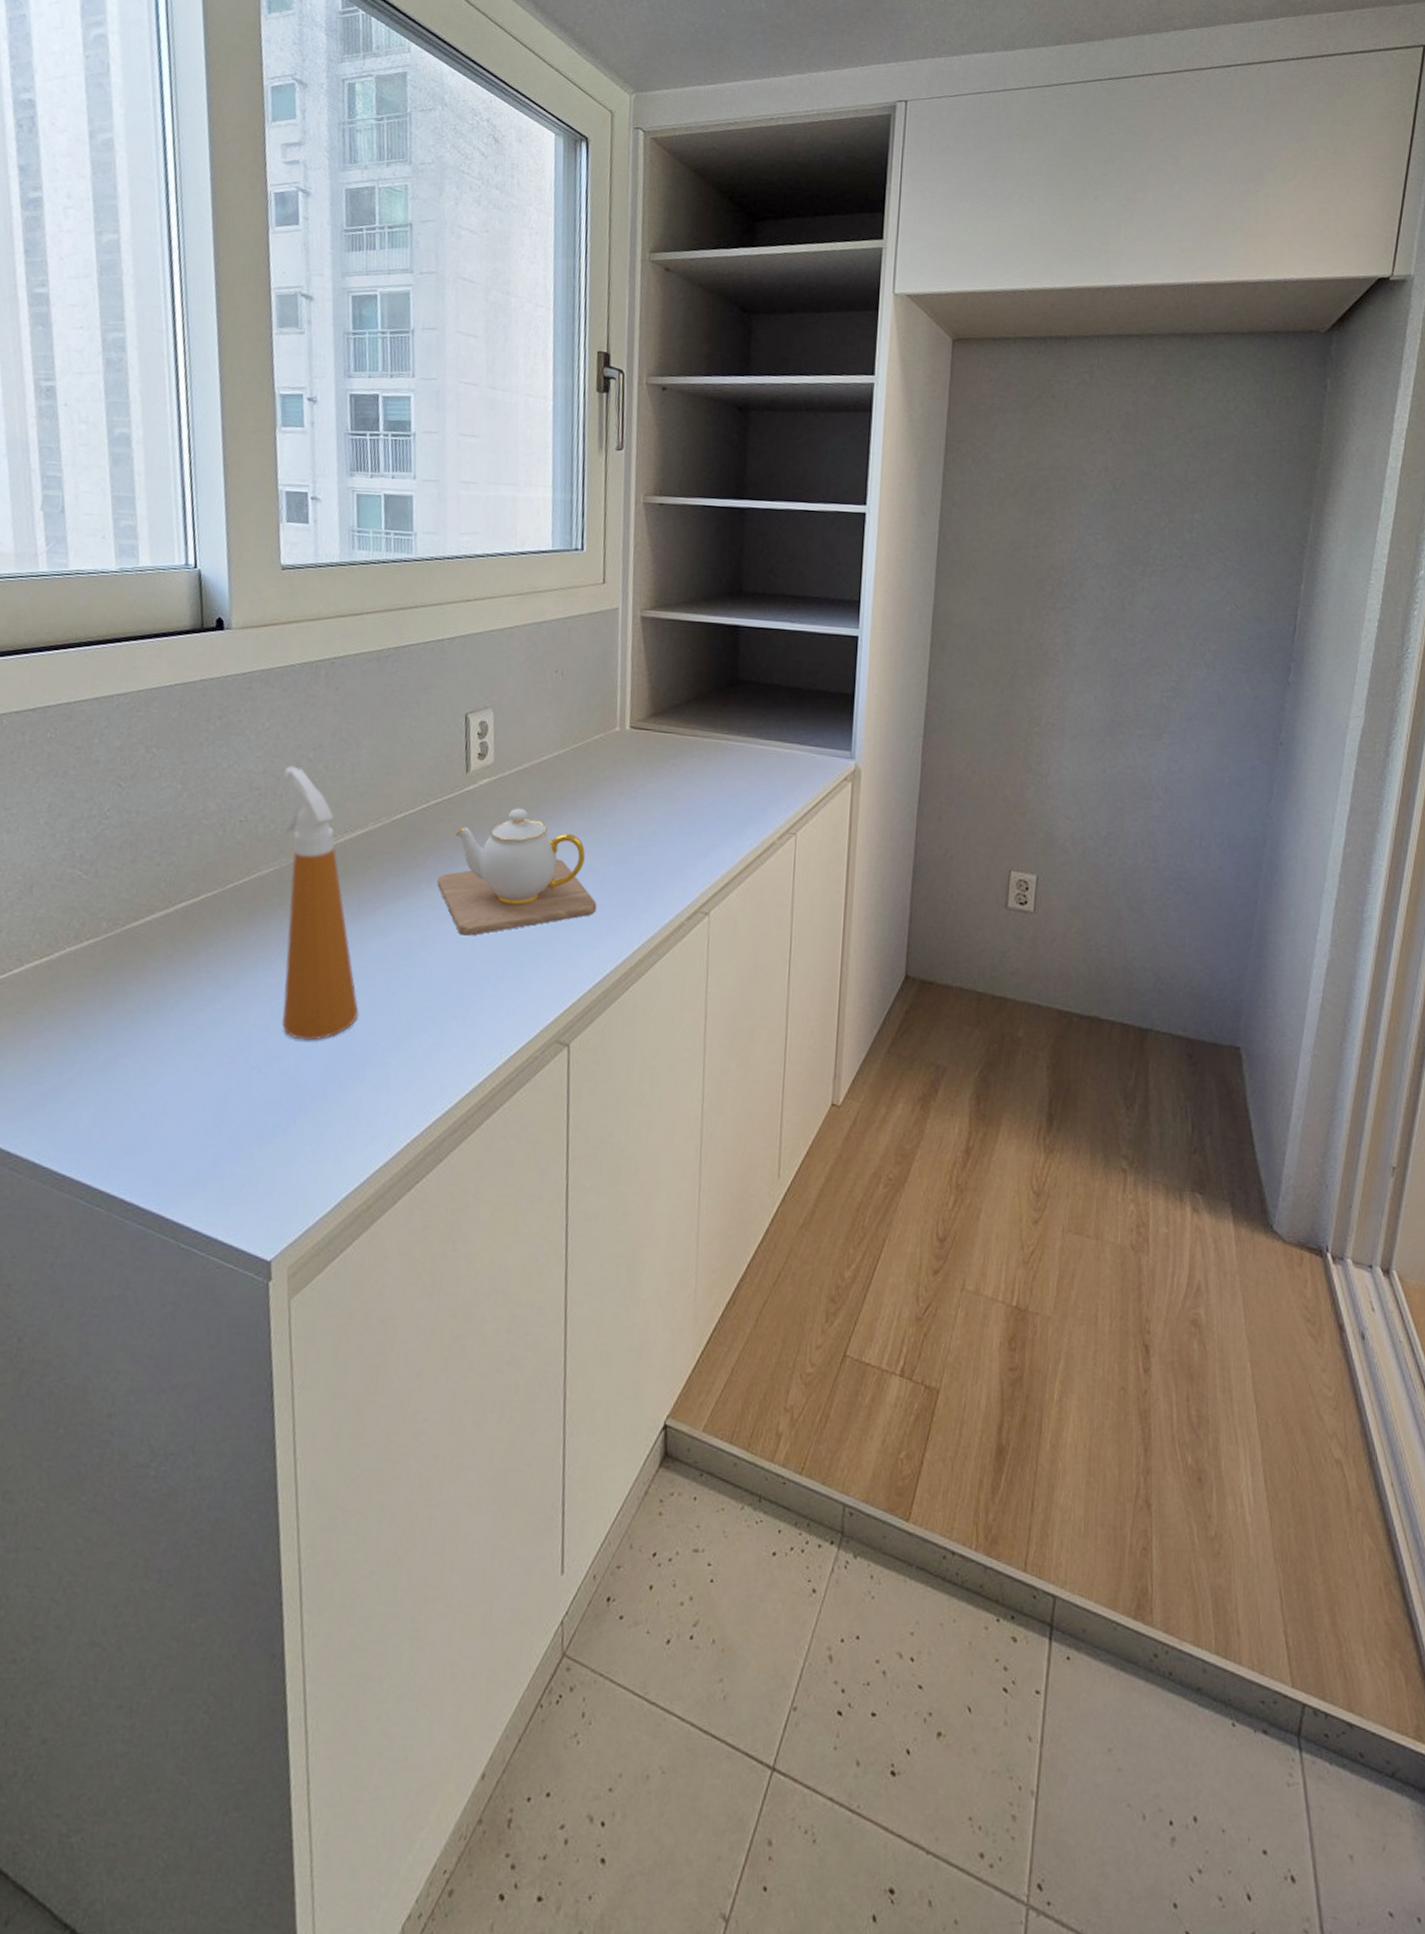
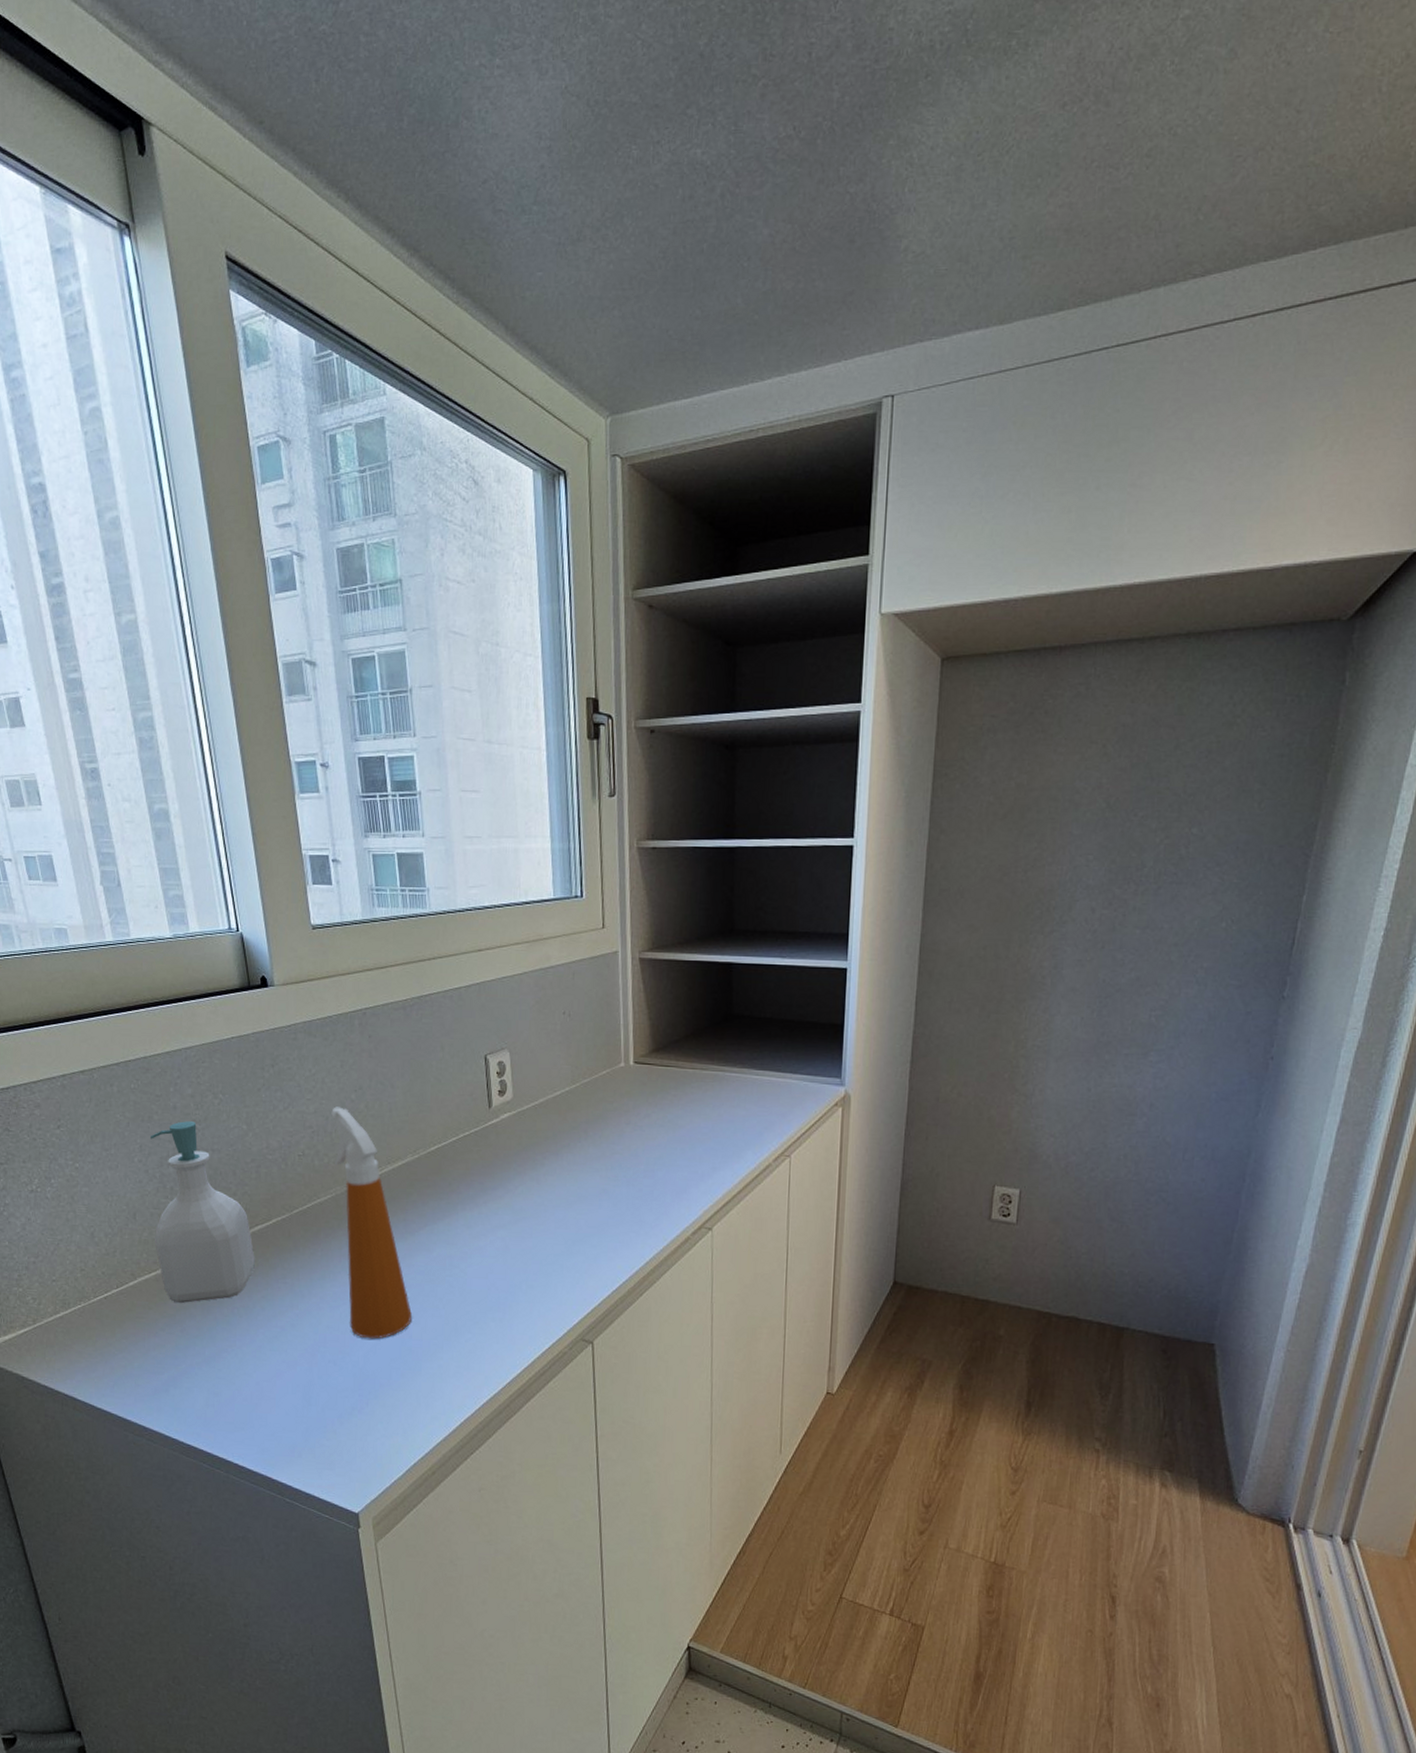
soap bottle: none [51,777,175,996] -> present [151,1121,256,1304]
teapot: present [437,808,597,936] -> none [471,1138,611,1251]

